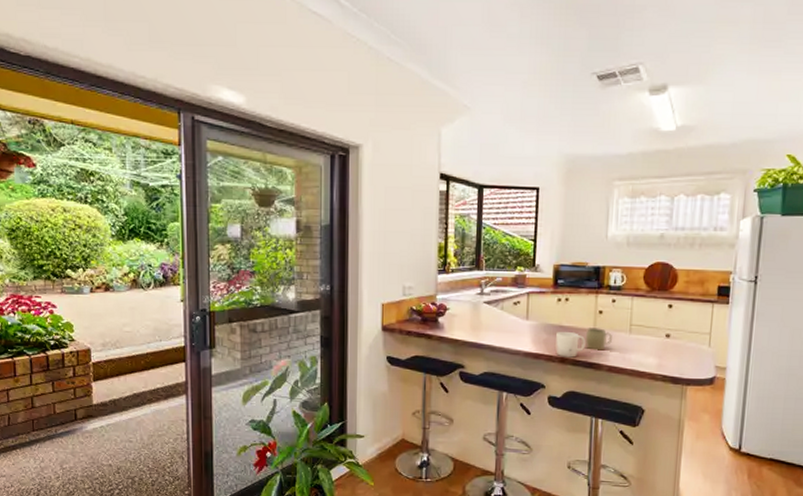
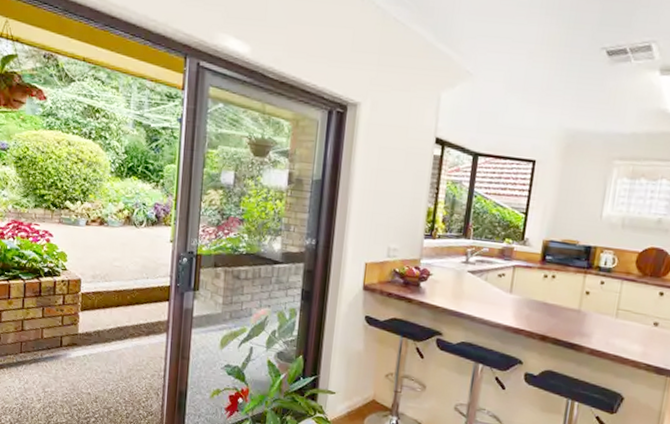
mug: present [555,331,586,358] -> none [537,308,570,337]
mug: present [586,328,612,351] -> none [568,307,597,333]

